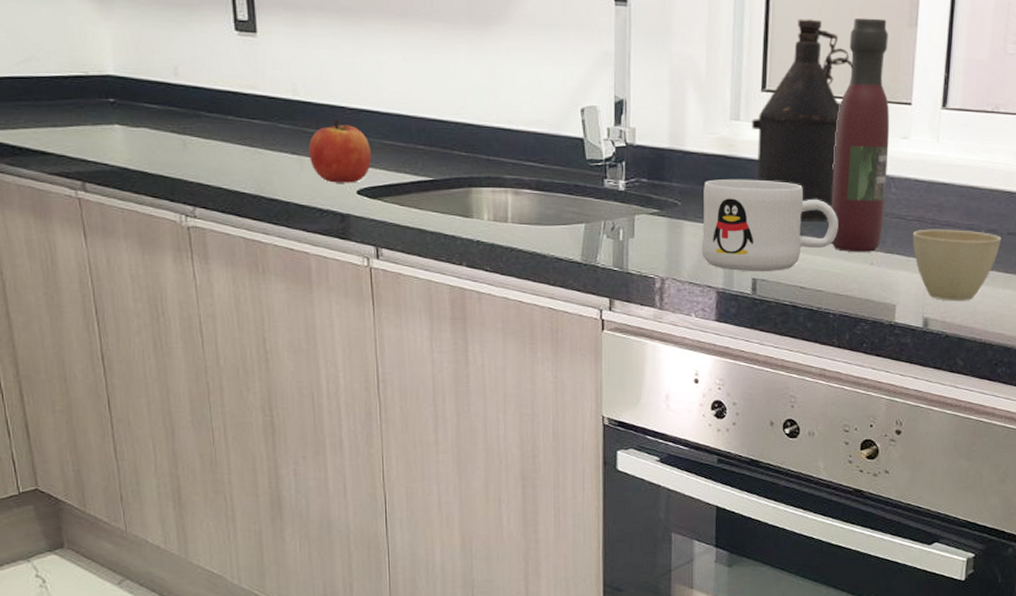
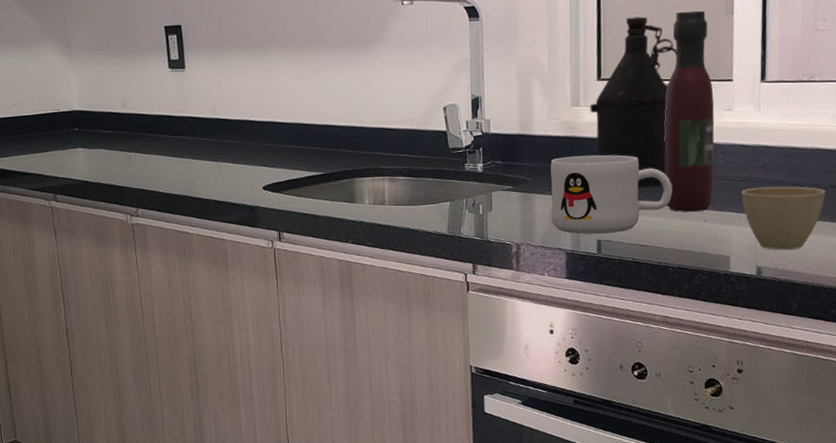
apple: present [308,119,371,183] -> none [224,131,274,182]

